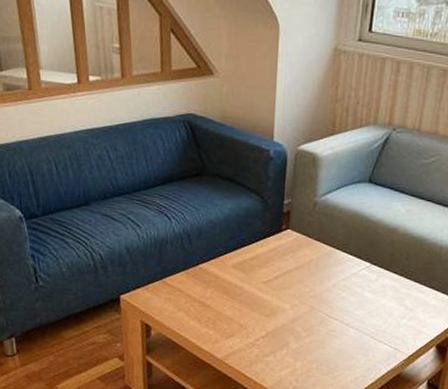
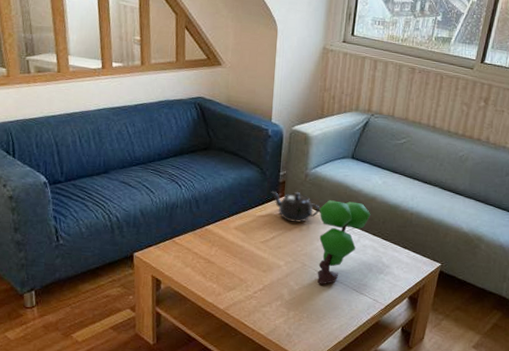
teapot: none [274,222,332,259] -> present [271,191,320,223]
plant: none [328,232,392,332] -> present [317,200,371,285]

